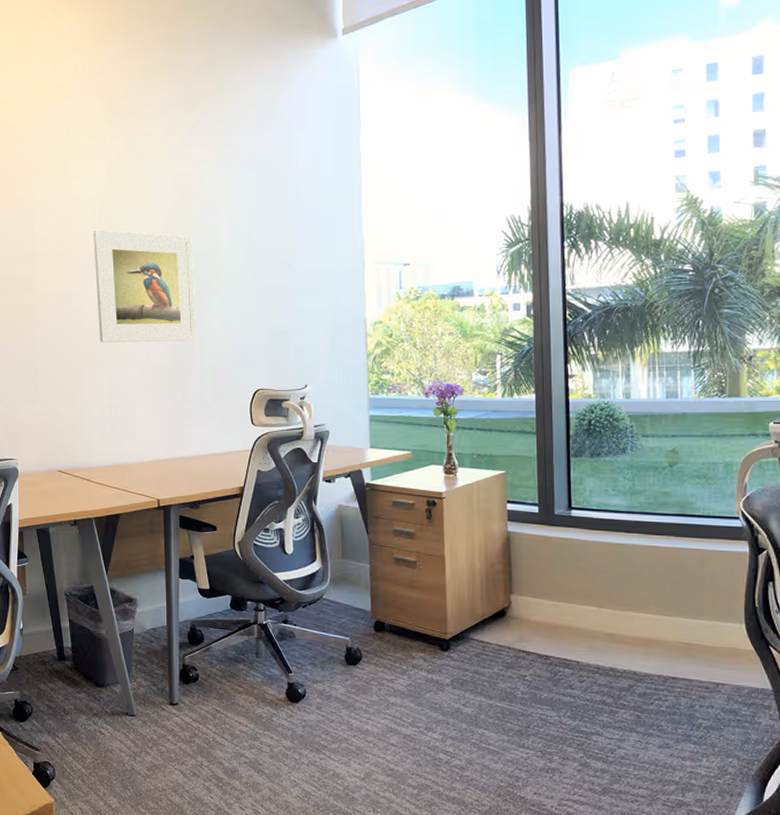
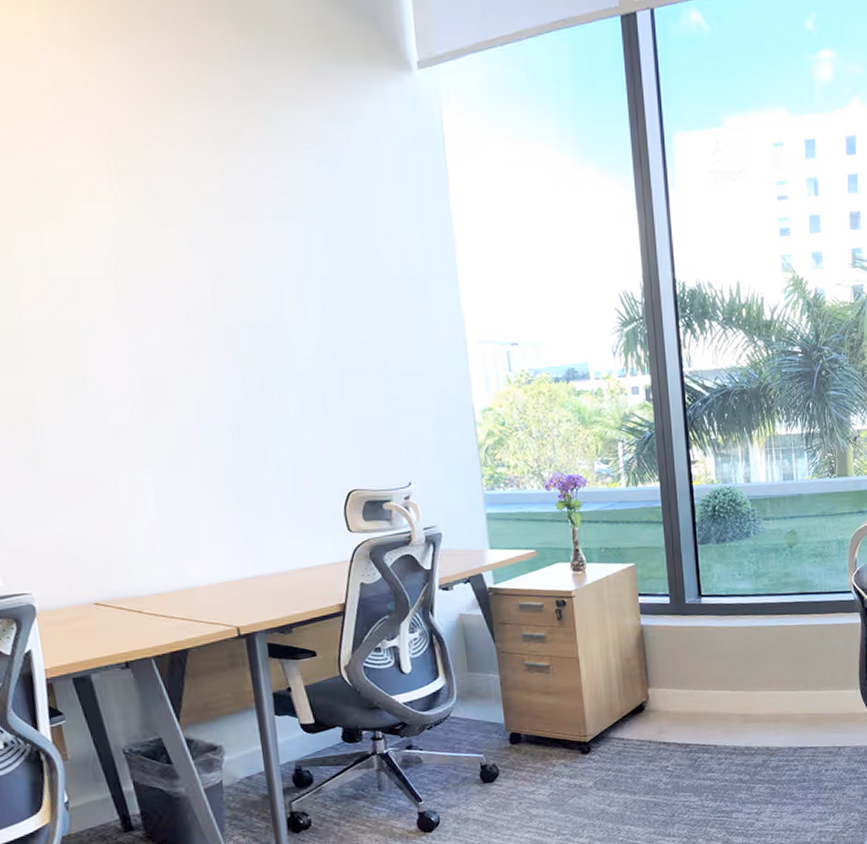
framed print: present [93,229,197,342] -> none [108,295,268,440]

